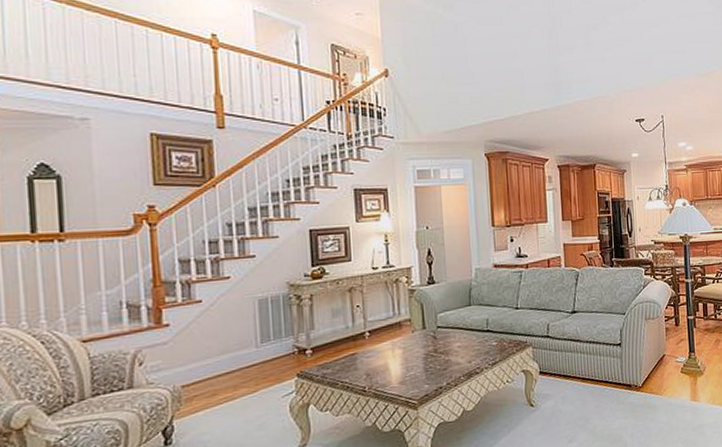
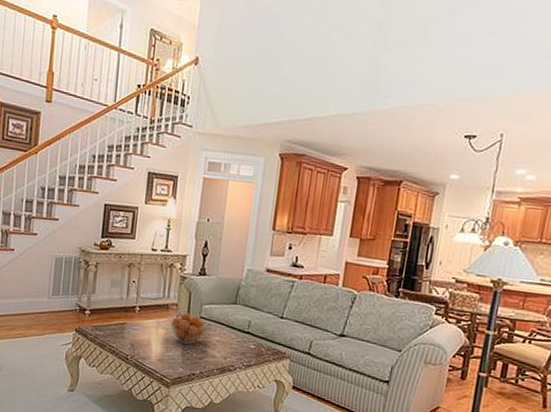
fruit basket: none [406,325,446,358] -> present [170,312,208,344]

